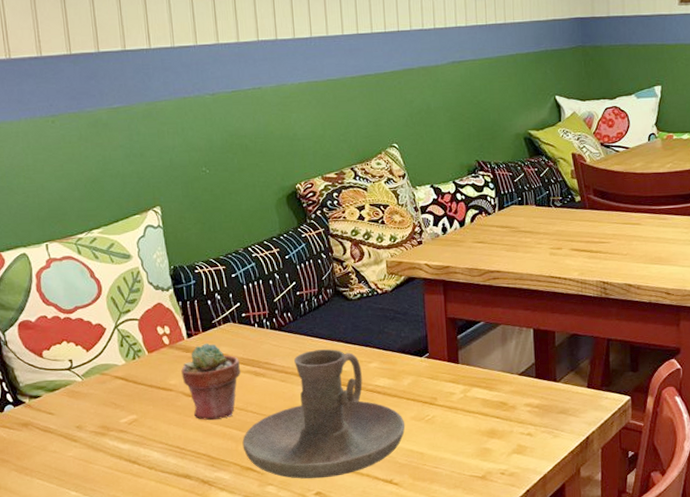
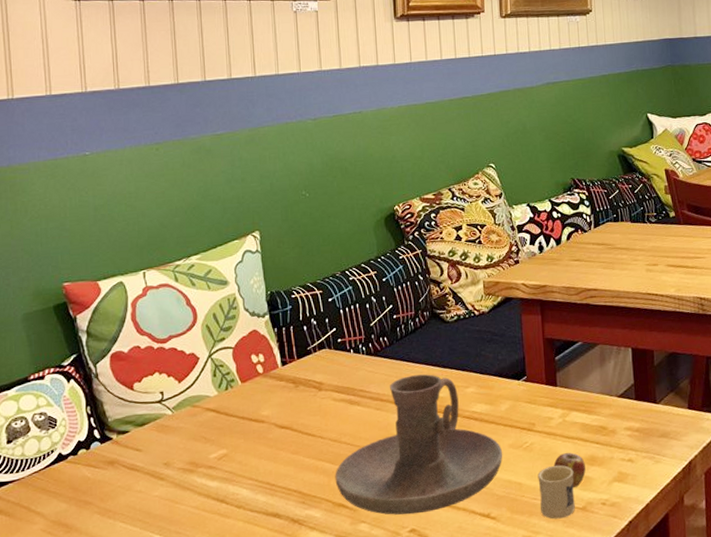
potted succulent: present [181,343,241,421] -> none [274,370,336,454]
mug: none [439,426,486,487] -> present [537,453,586,520]

